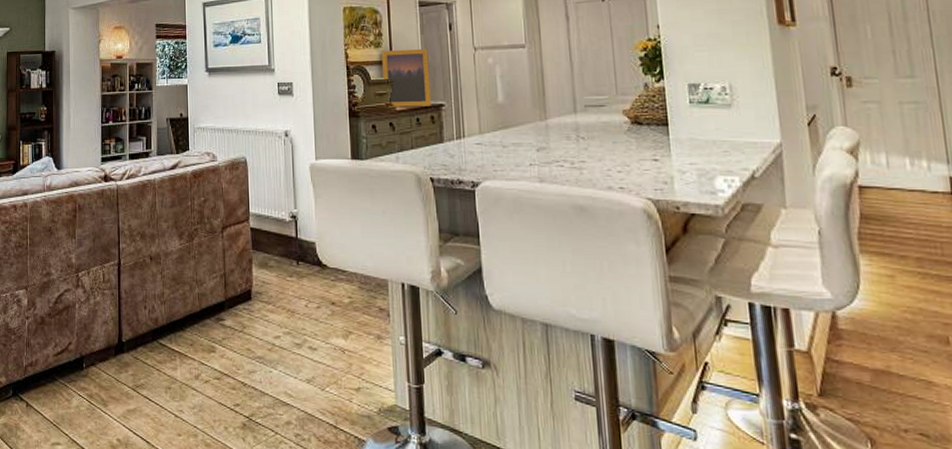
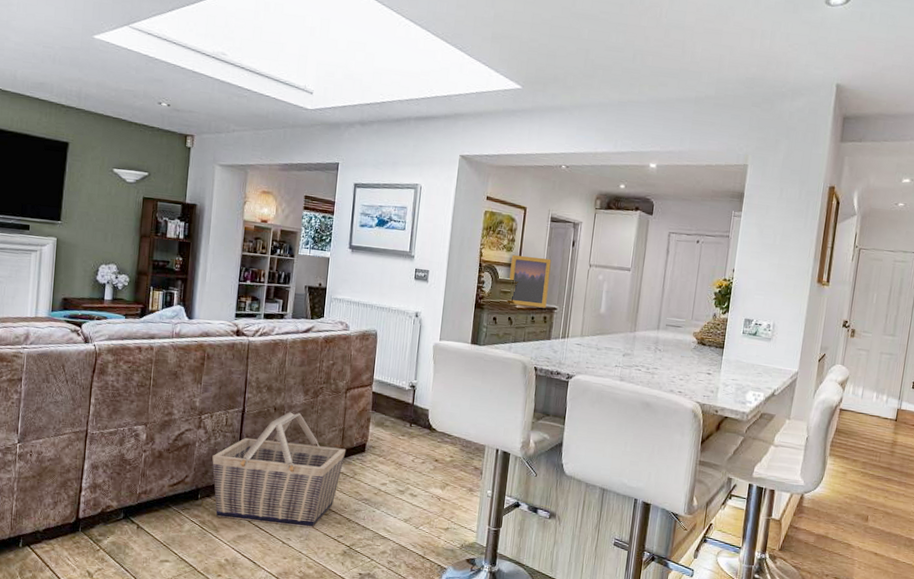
basket: none [93,260,230,396] -> present [212,411,346,528]

